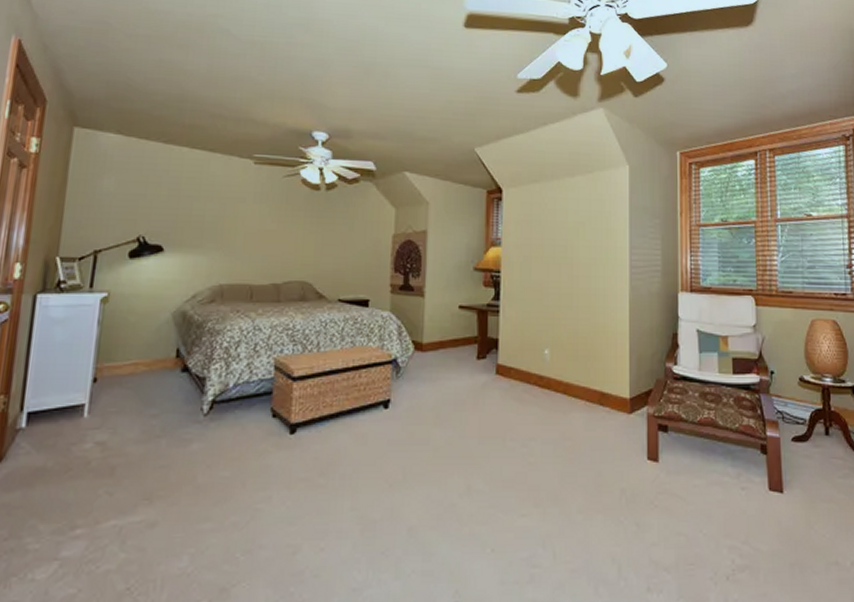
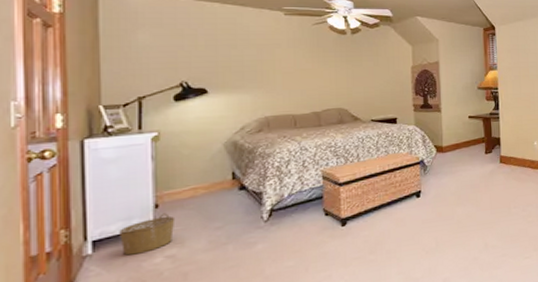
basket: none [54,390,112,435] -> present [119,213,176,256]

